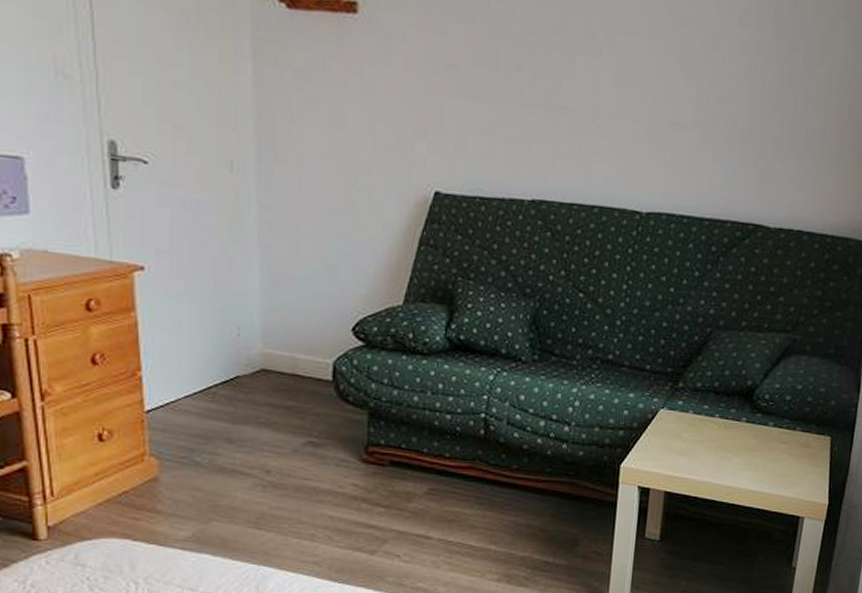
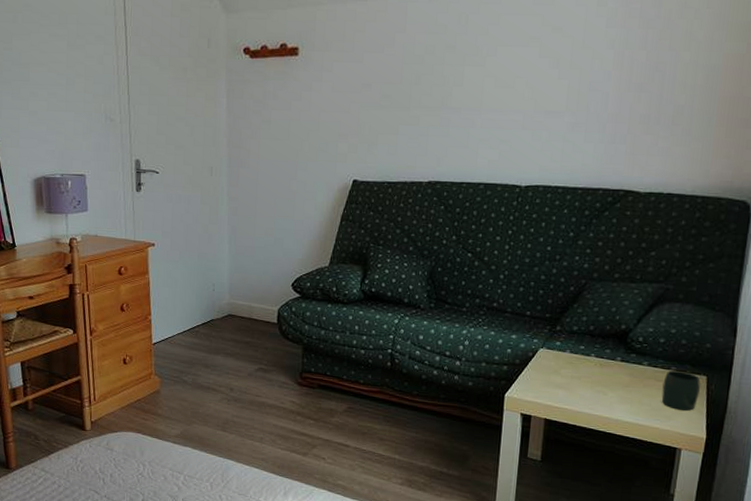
mug: none [786,430,825,475] -> present [661,370,701,411]

